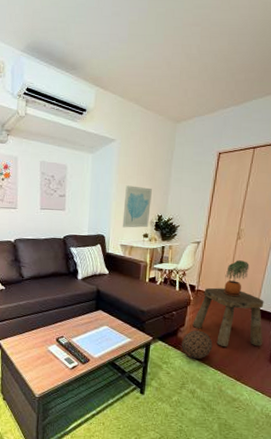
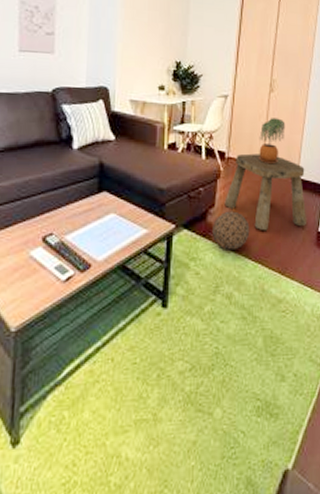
wall art: present [122,185,152,228] -> none [131,22,167,78]

